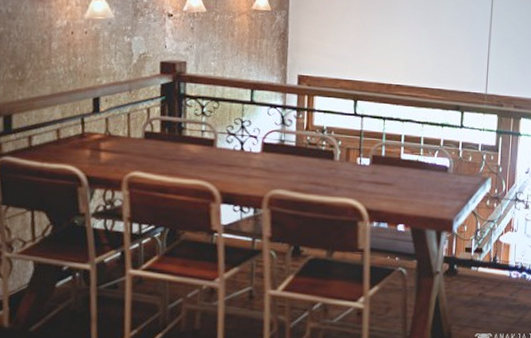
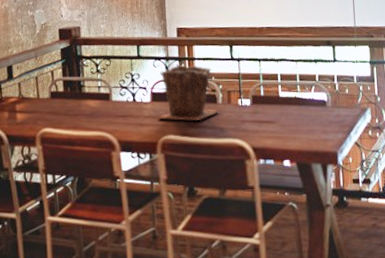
plant pot: none [268,116,335,177] -> present [158,65,219,121]

